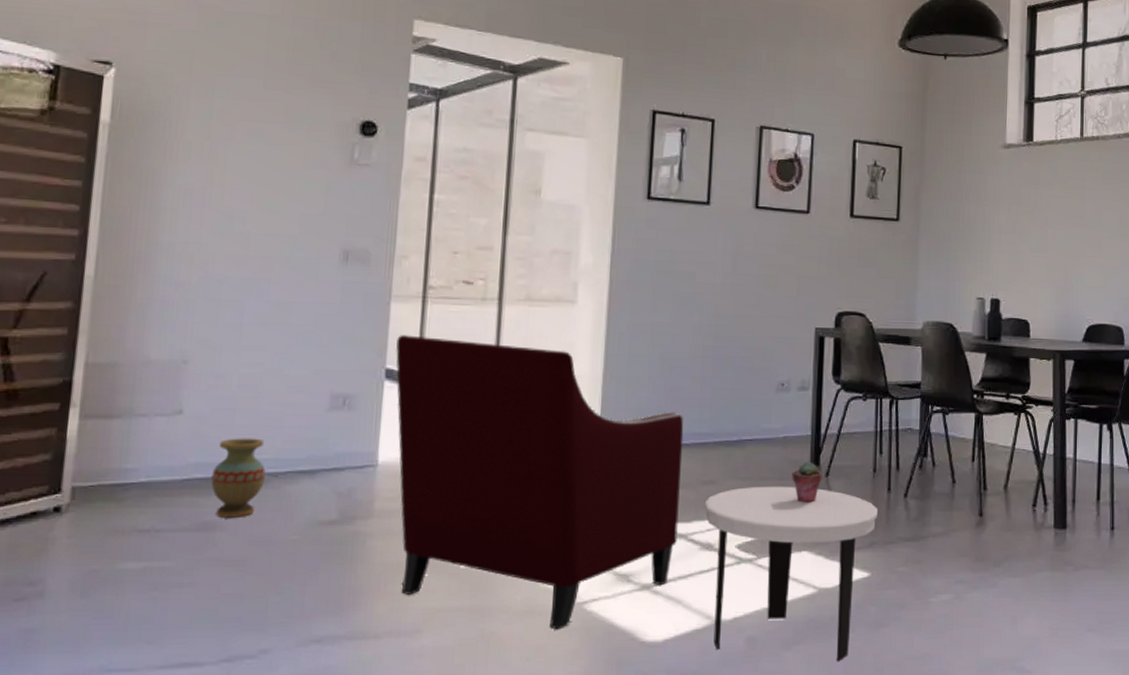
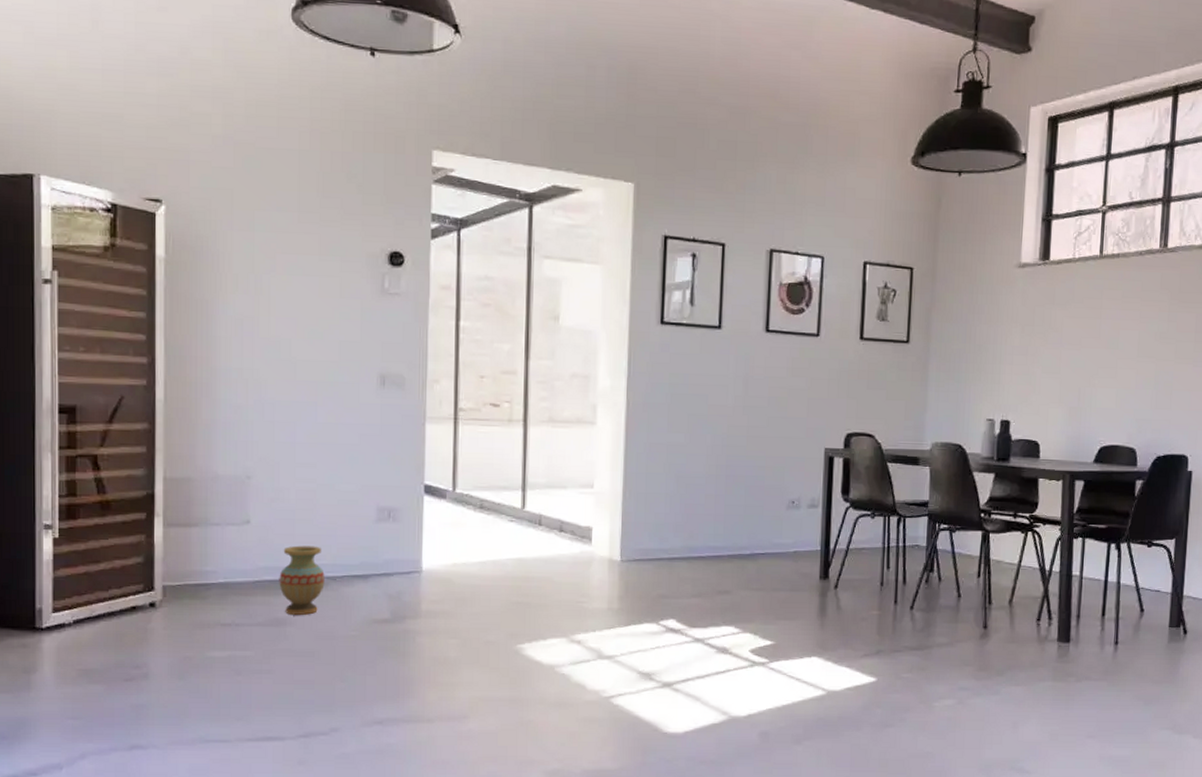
armchair: present [396,335,684,630] -> none [433,454,700,720]
side table: present [704,486,879,662] -> none [719,596,885,757]
potted succulent: present [792,461,822,503] -> none [802,574,831,613]

